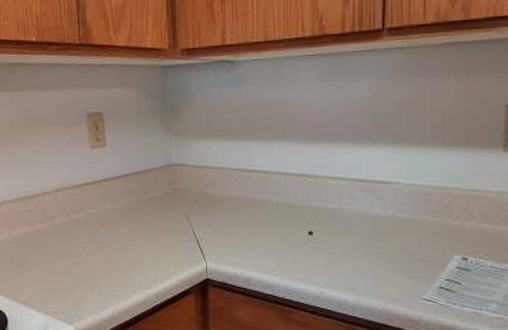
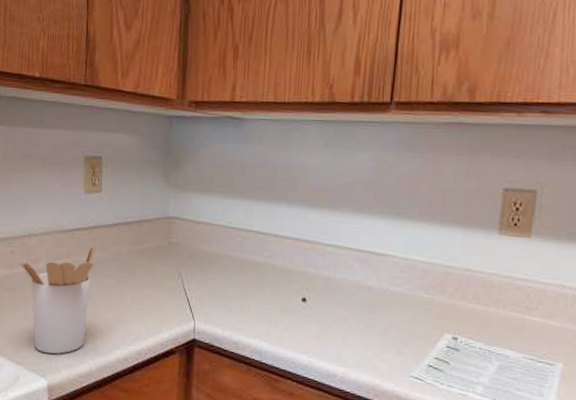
utensil holder: none [37,198,106,303] -> present [20,245,95,354]

